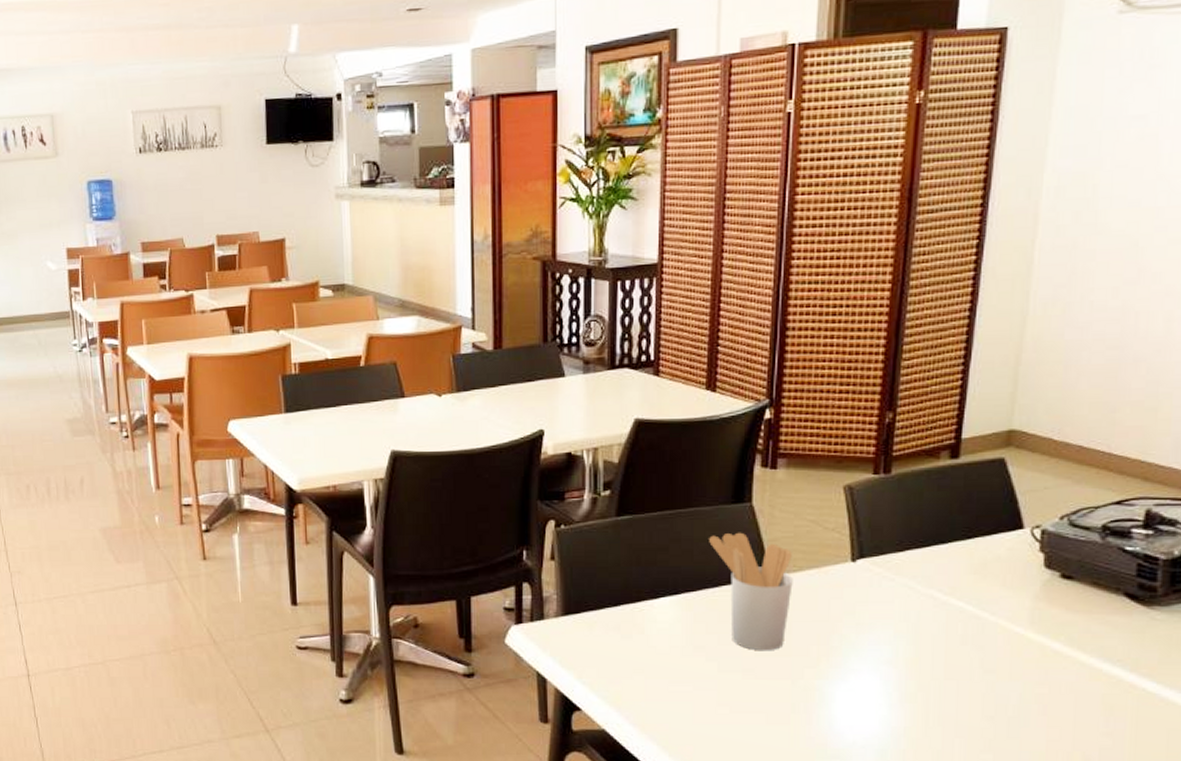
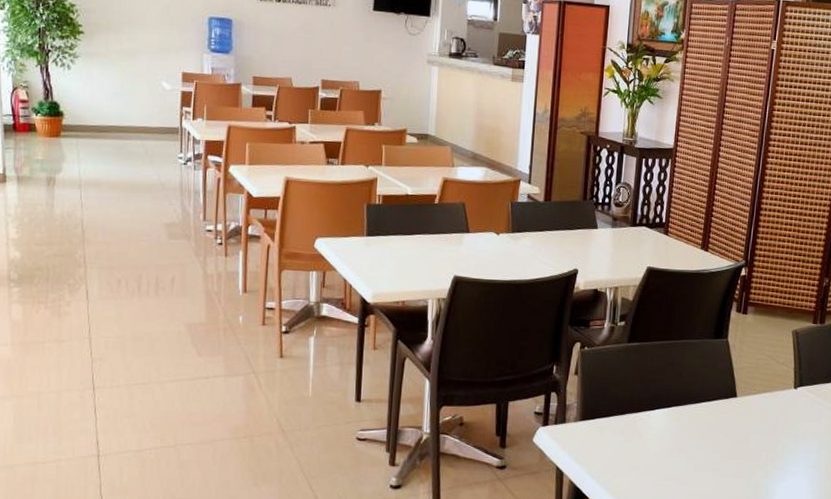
utensil holder: present [709,532,793,651] -> none [695,361,753,455]

